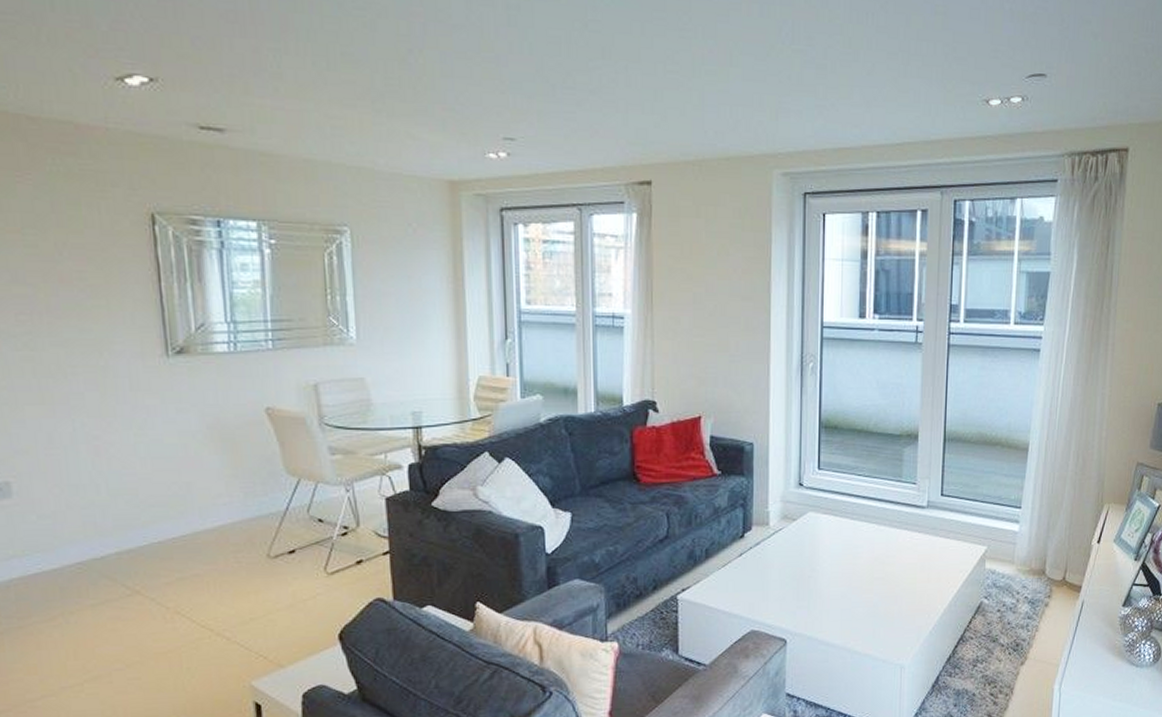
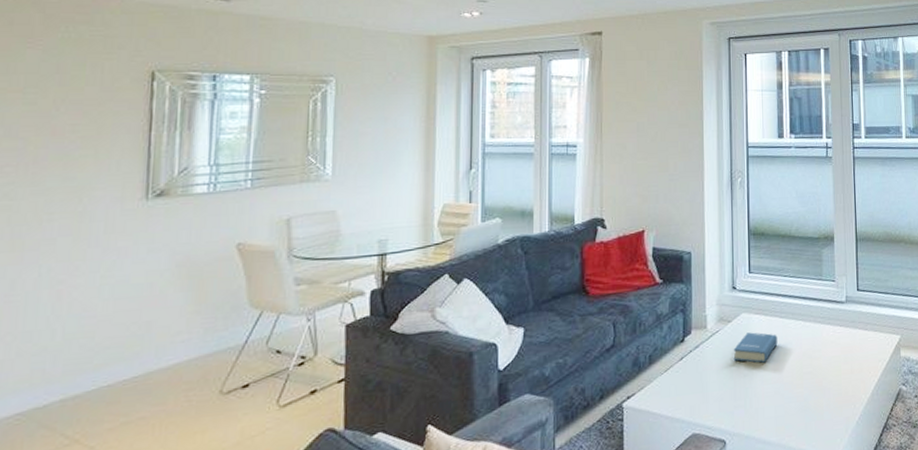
hardback book: none [797,532,847,565] -> present [733,332,778,363]

